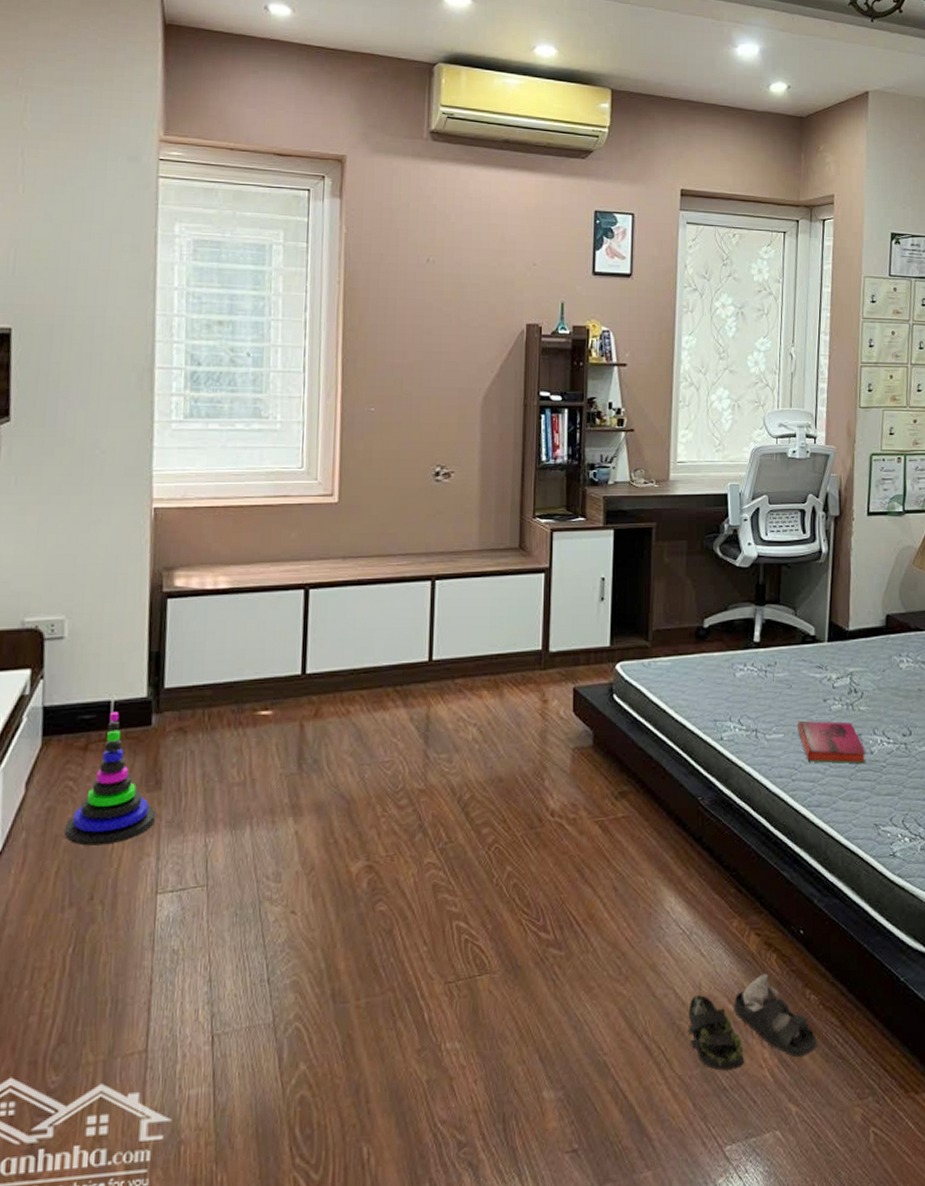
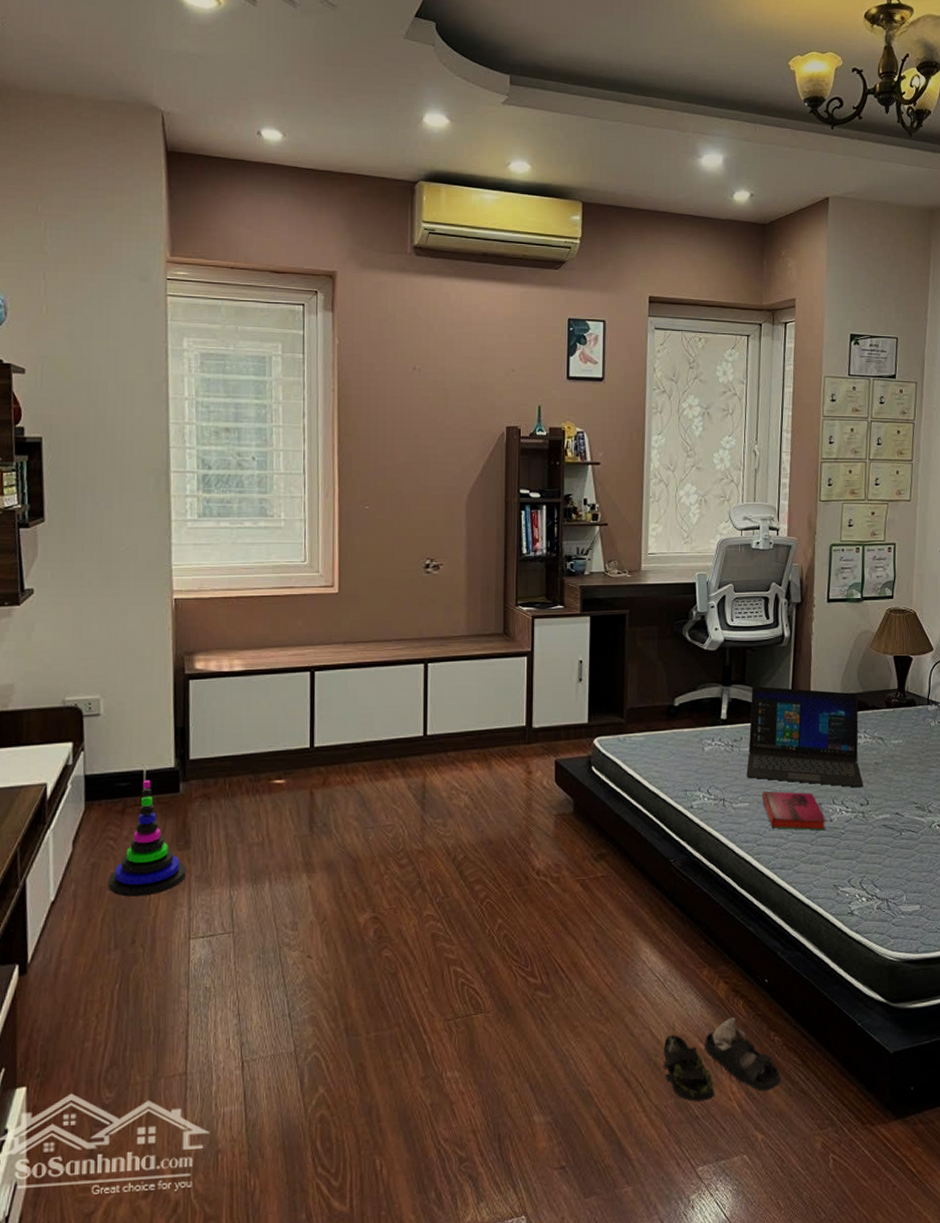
laptop: none [781,605,906,717] -> present [746,685,863,788]

